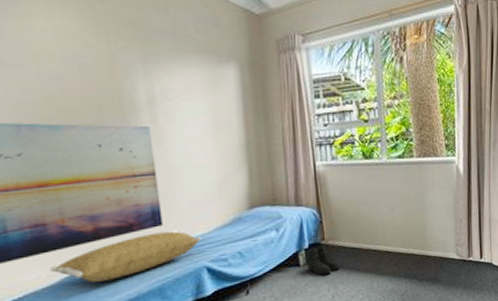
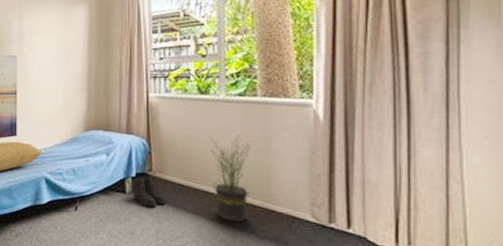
potted plant: none [376,194,411,272] -> present [210,134,252,222]

